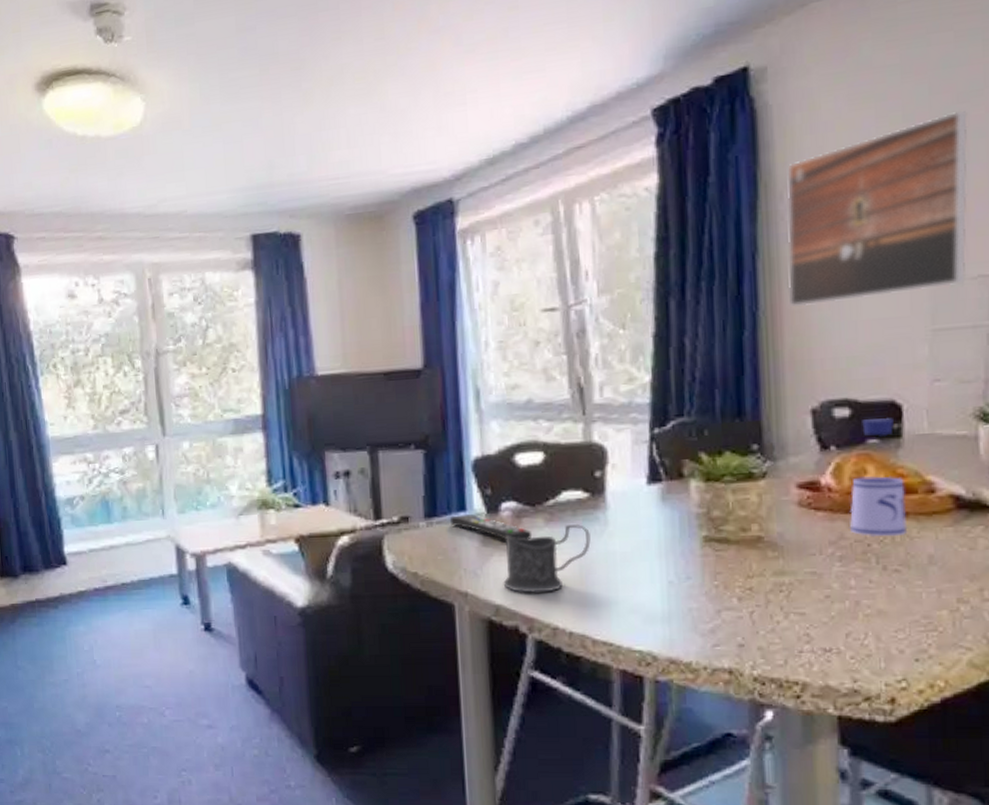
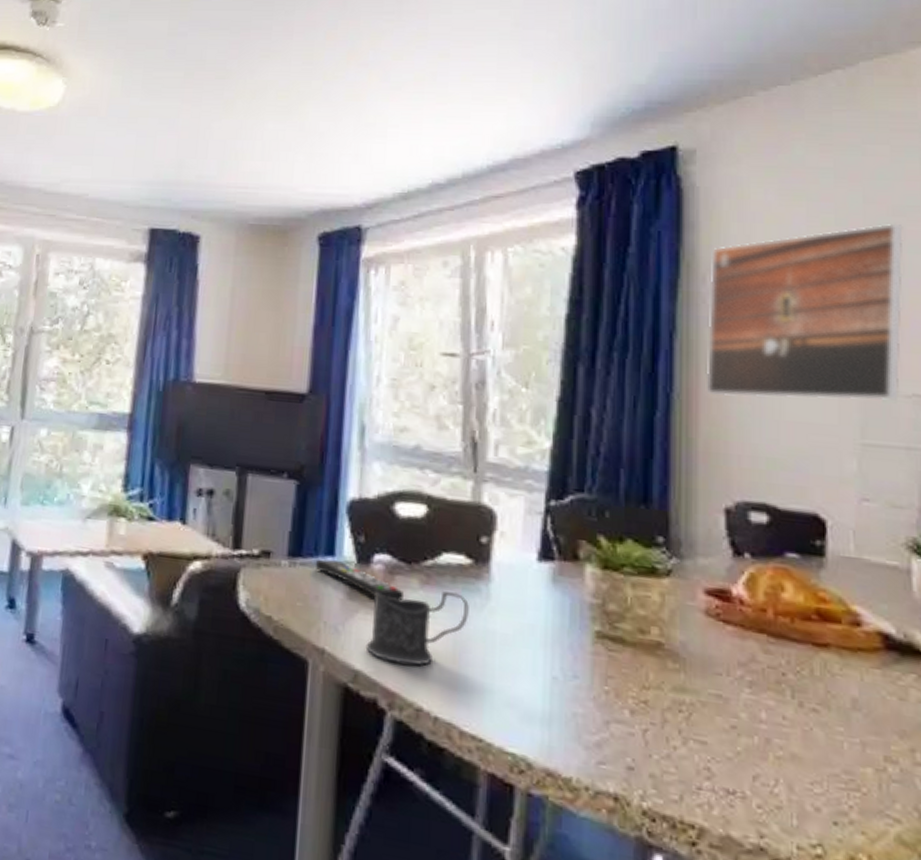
water bottle: present [849,418,908,538] -> none [761,529,829,670]

